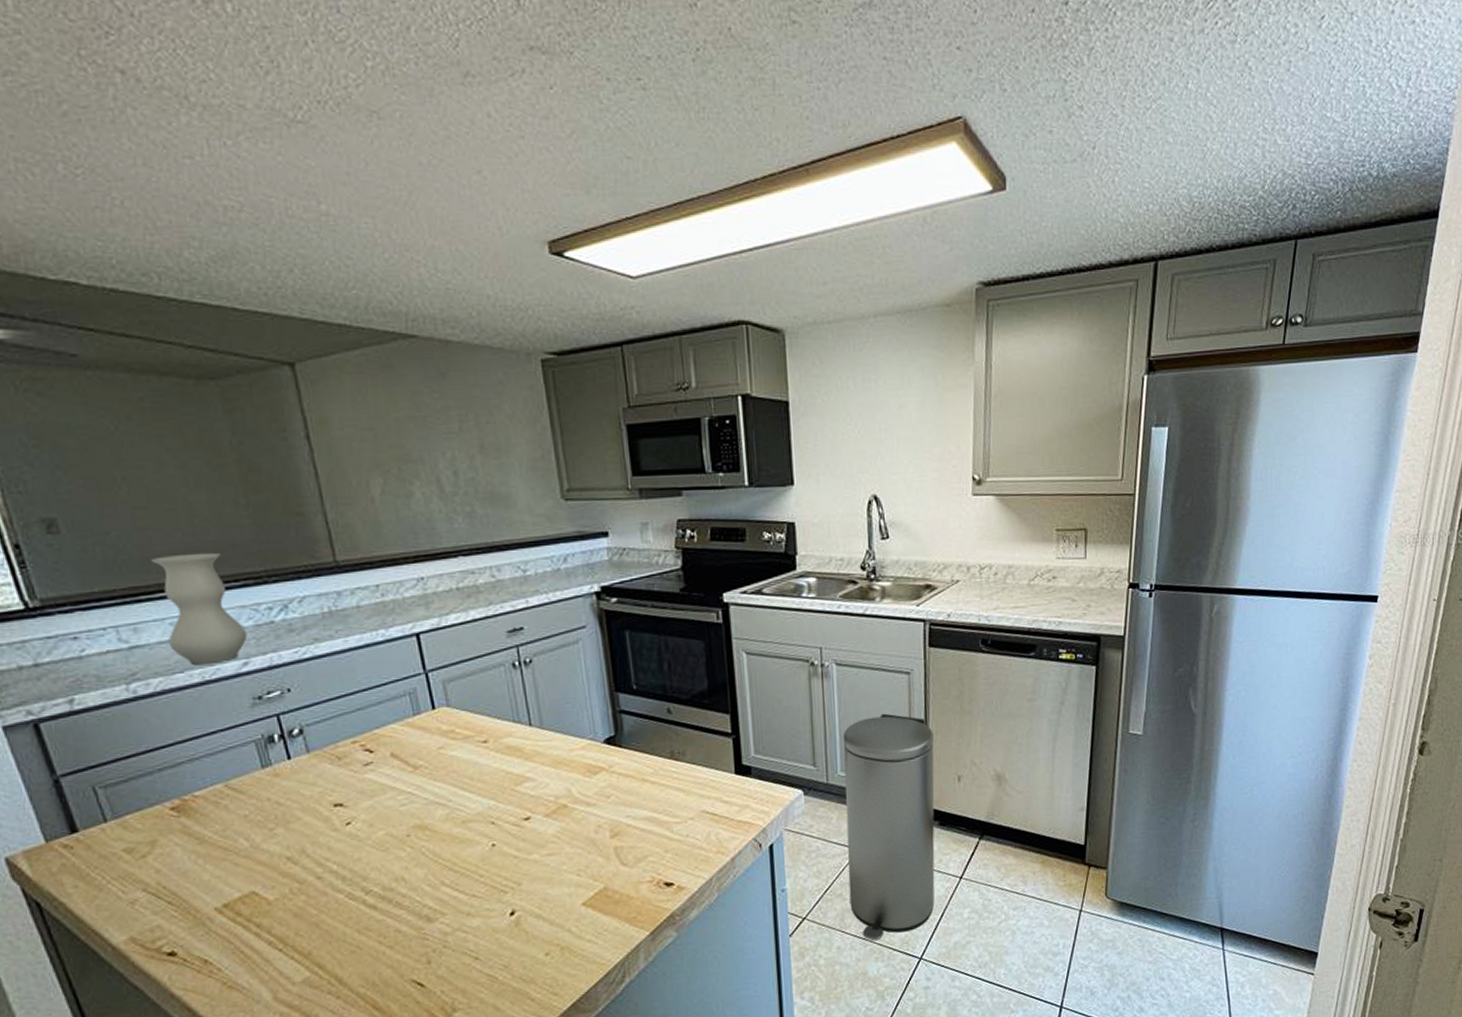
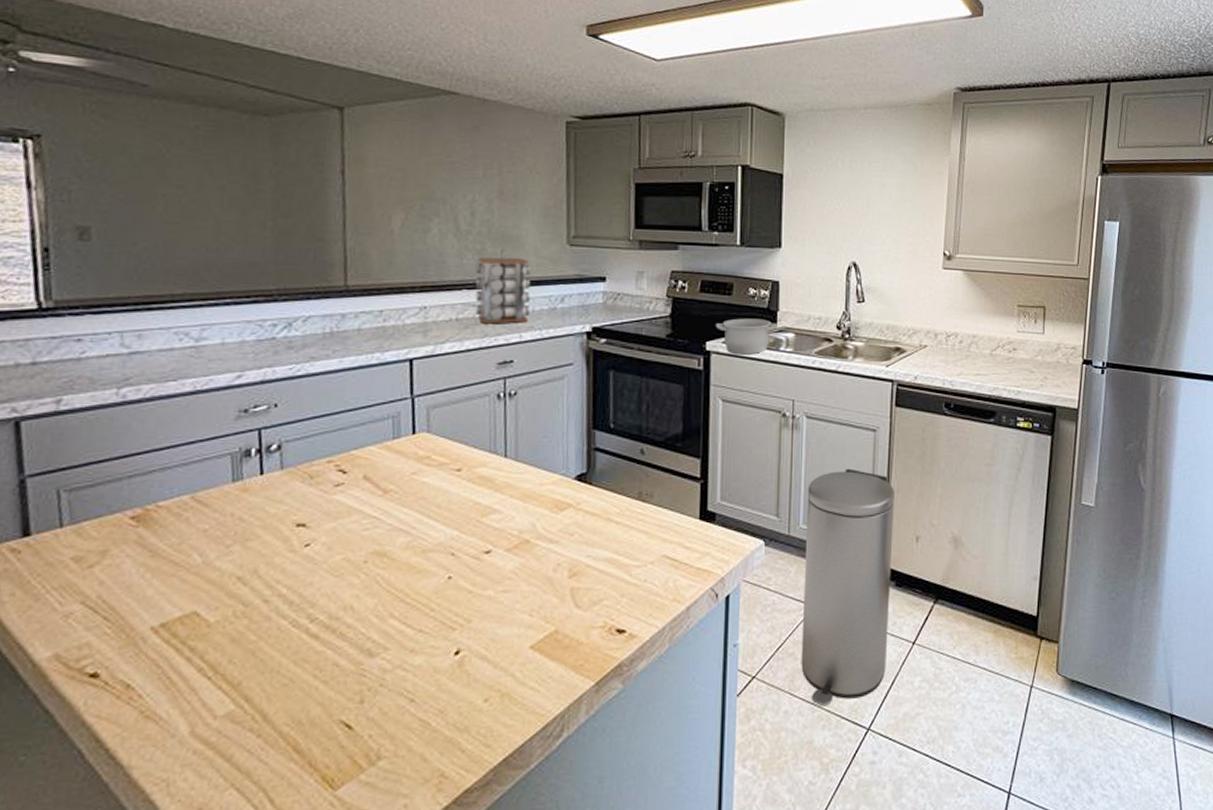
vase: present [151,552,247,666] -> none [169,268,247,375]
spice rack: none [467,508,534,592] -> present [475,248,531,324]
cooking pot: none [730,564,798,605] -> present [715,318,779,355]

